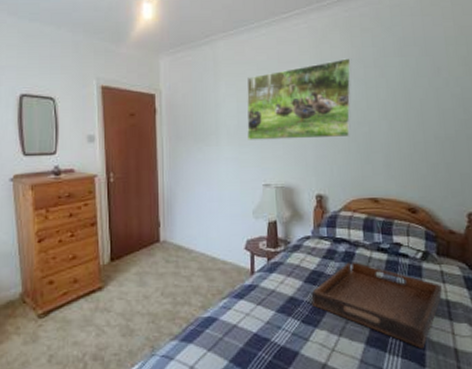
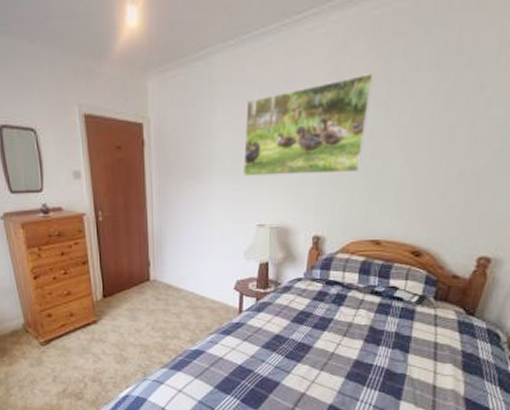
serving tray: present [311,262,443,350] -> none [297,304,434,385]

